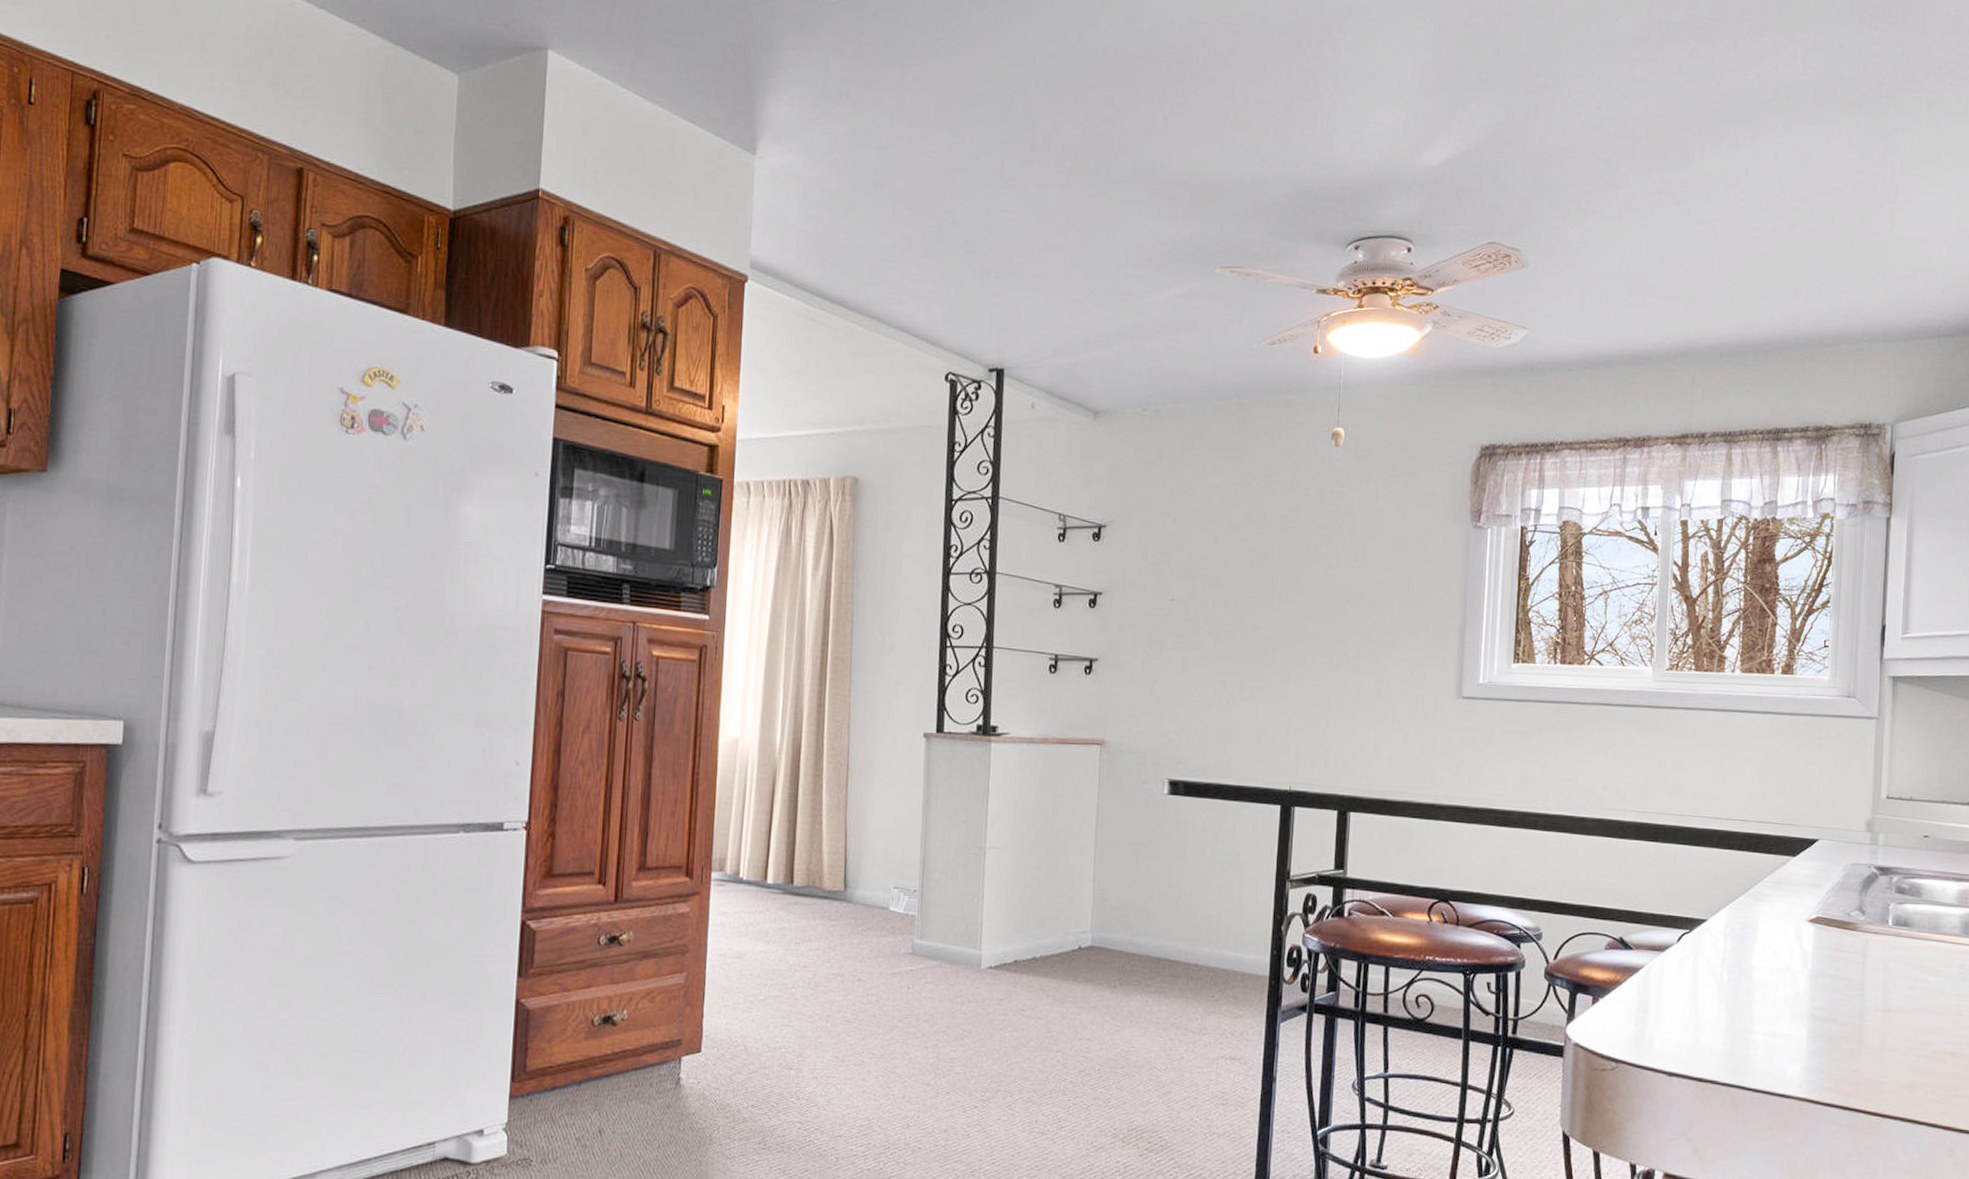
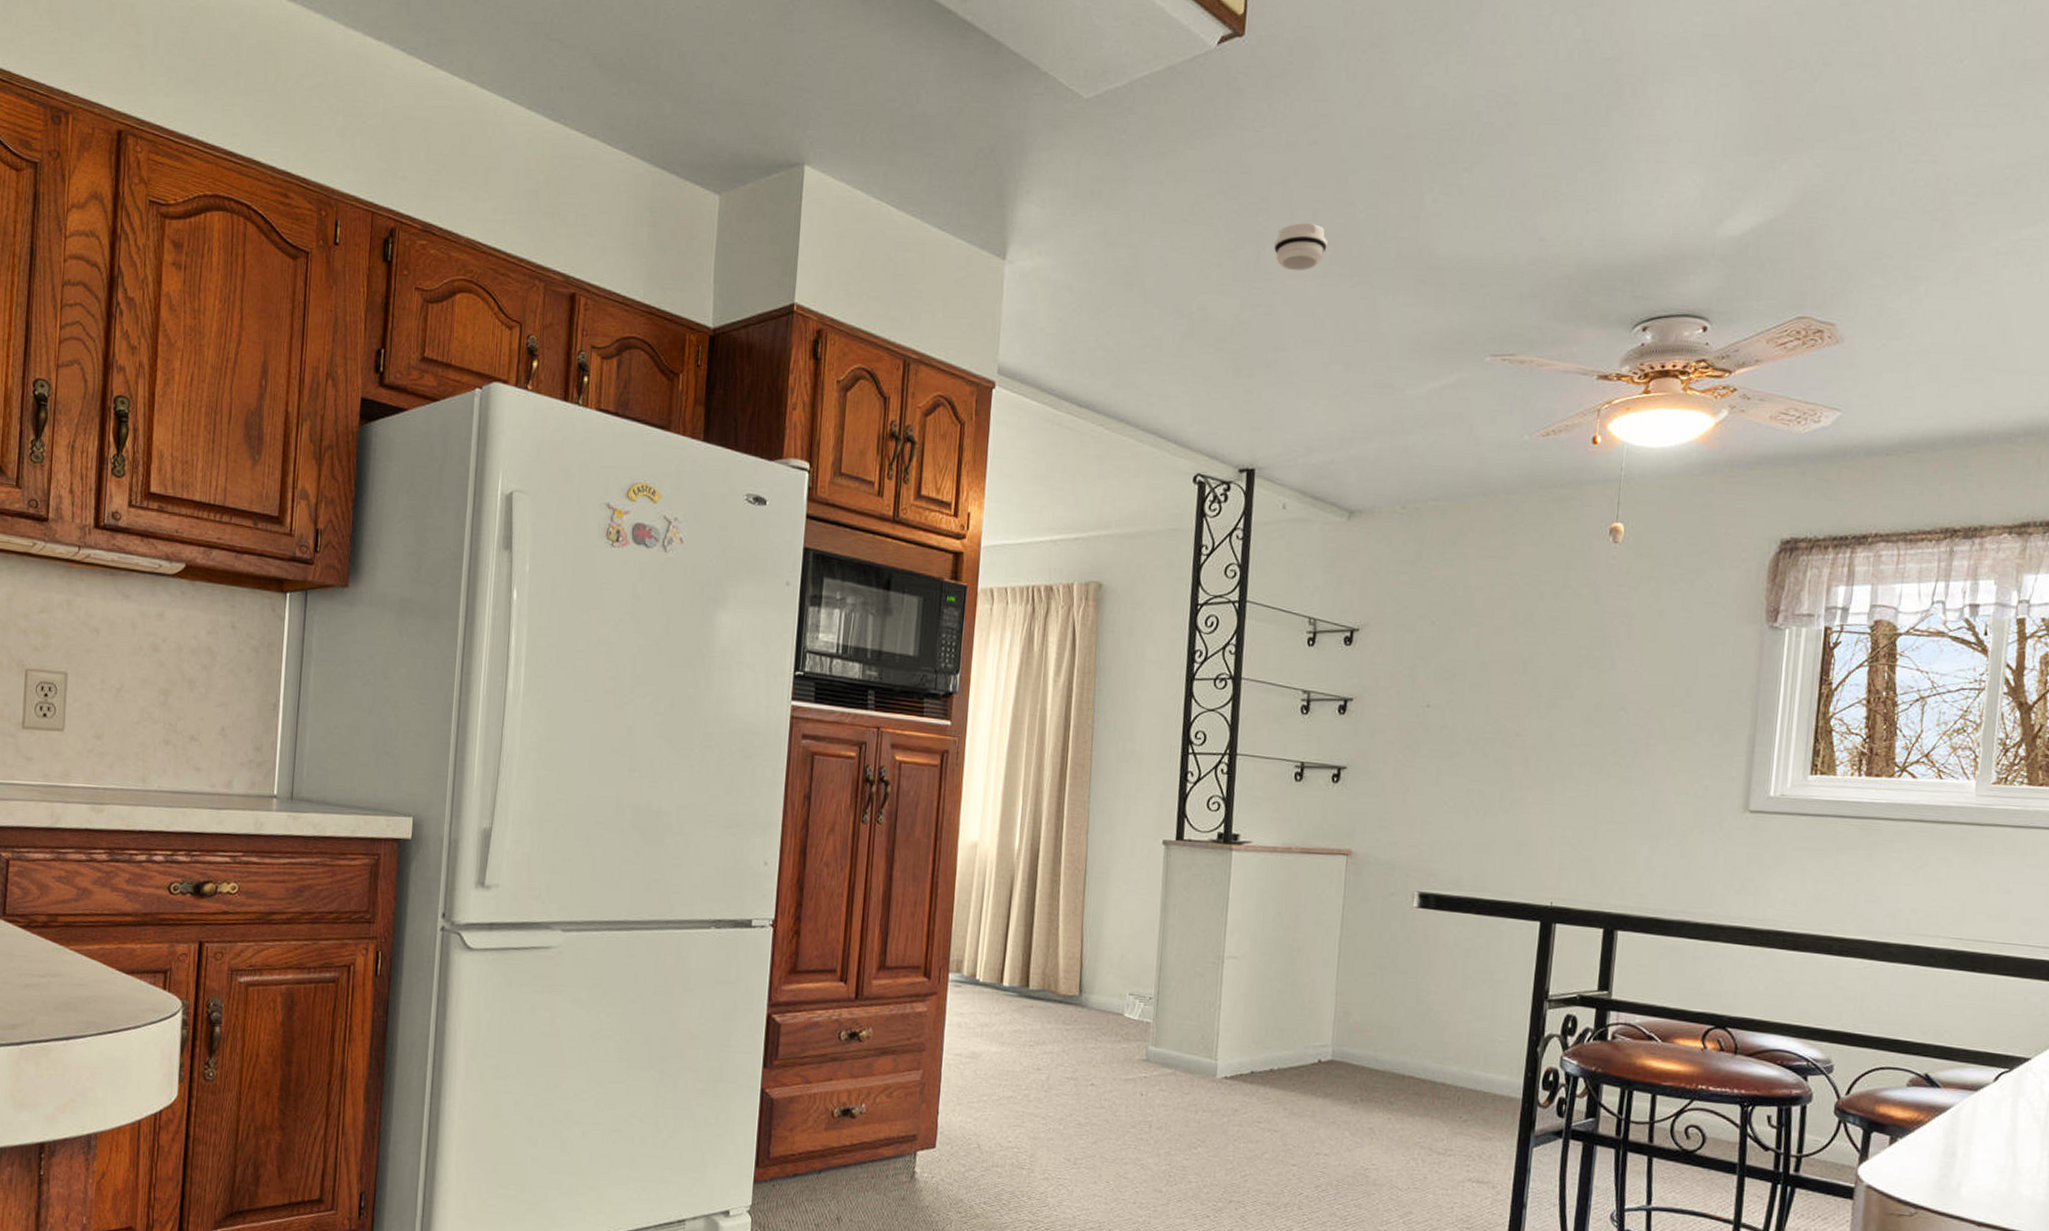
smoke detector: none [1017,133,1067,180] -> present [1274,223,1328,271]

